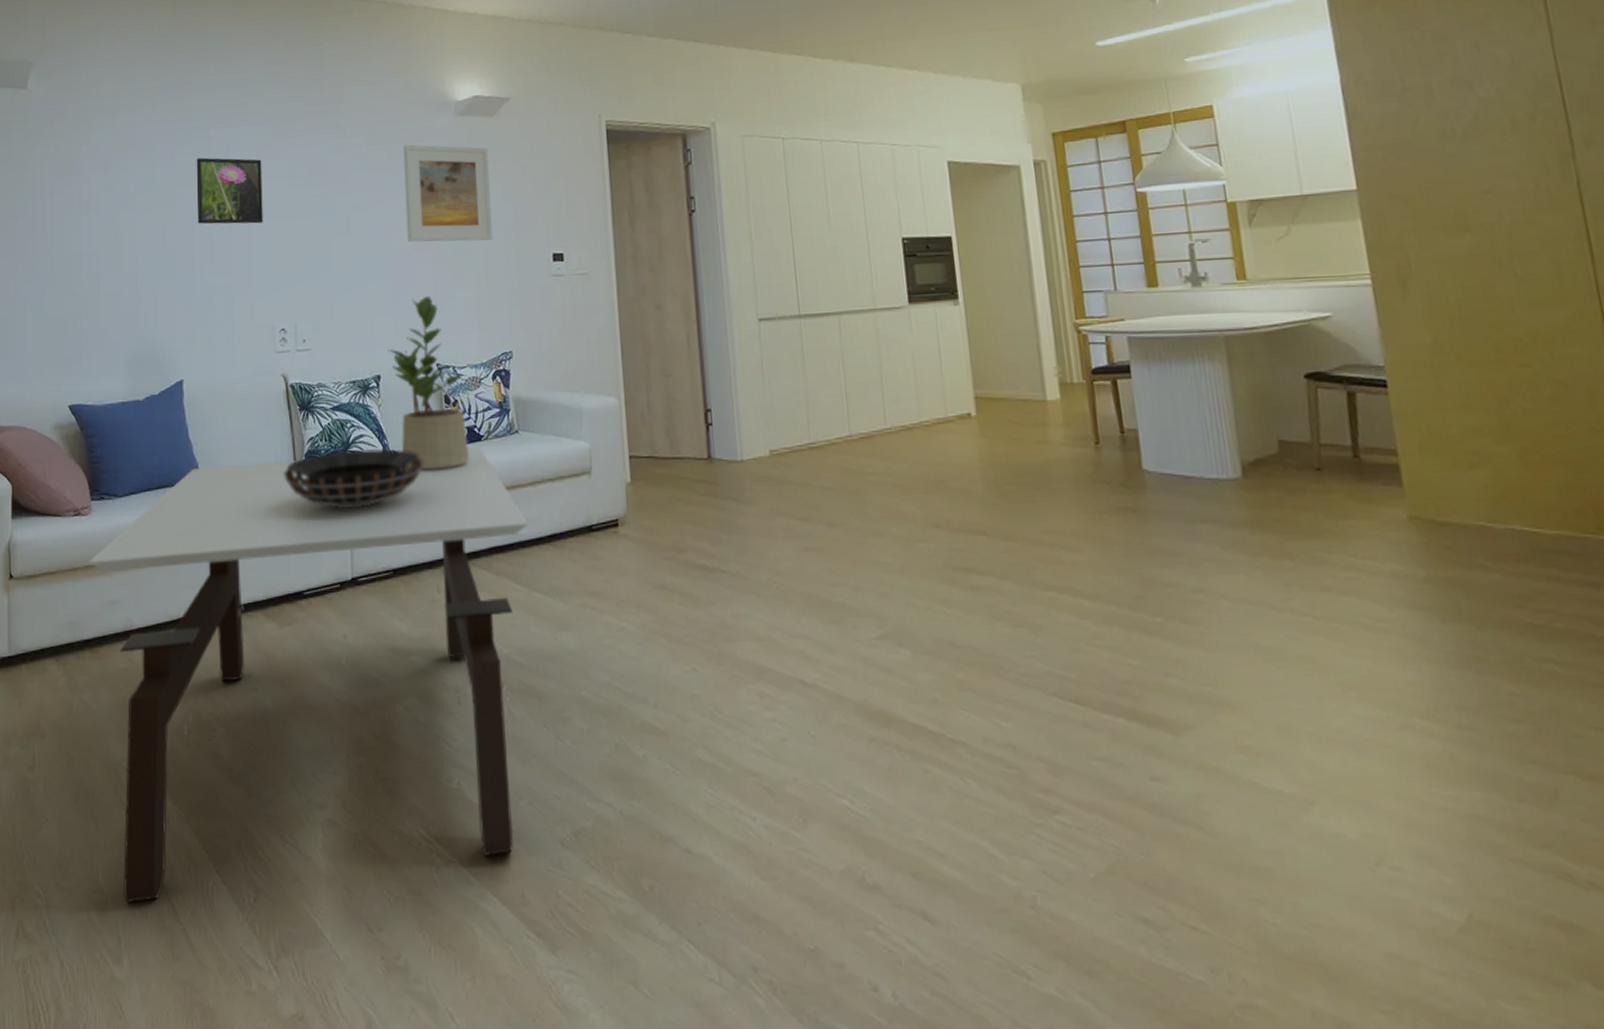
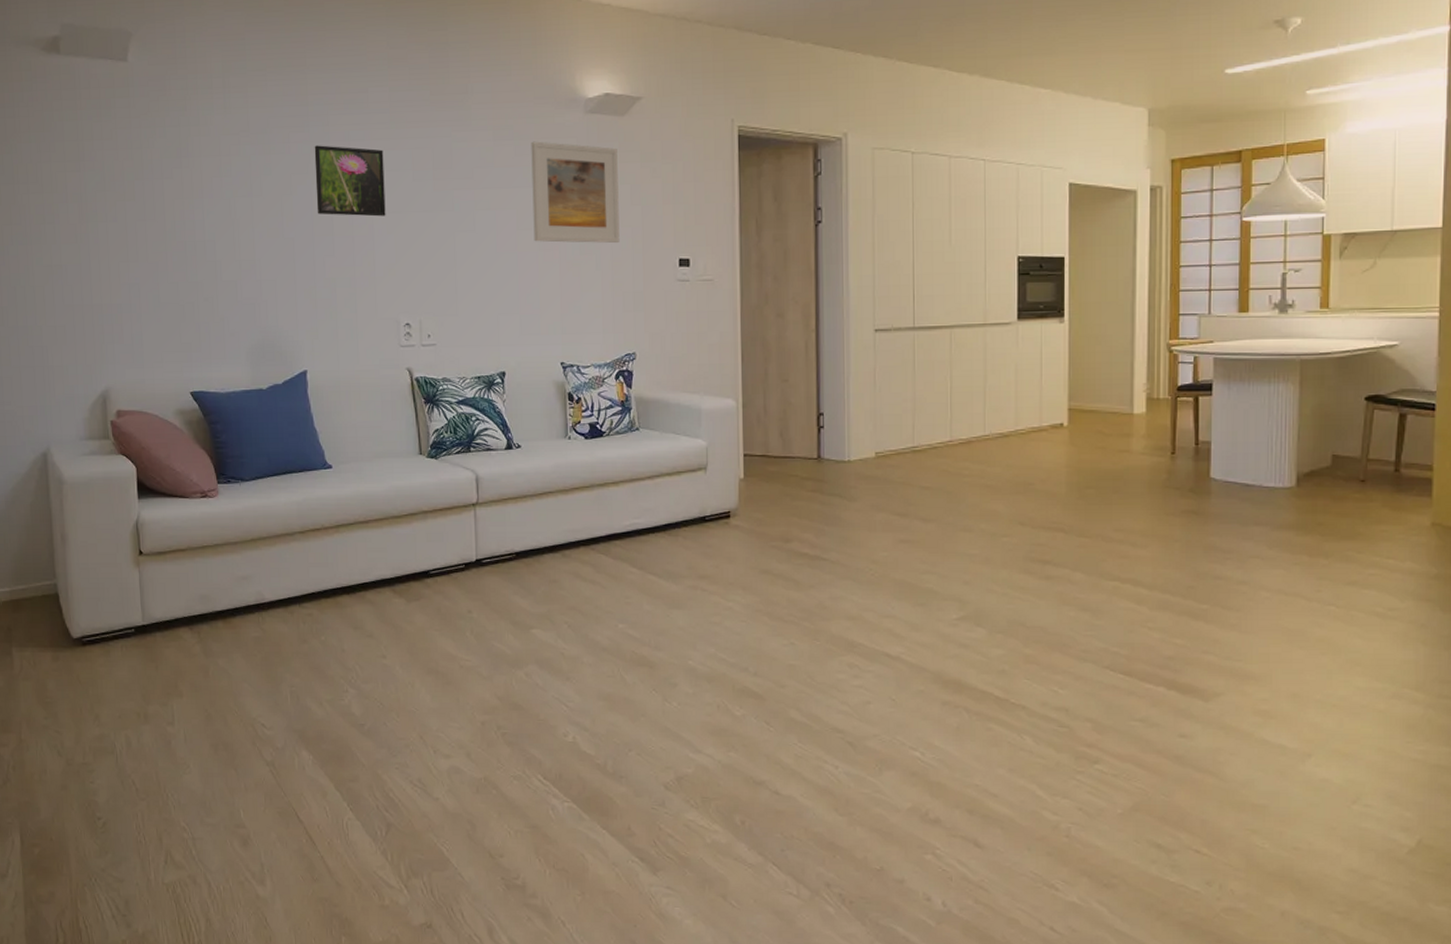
coffee table: present [88,446,529,902] -> none [217,441,646,835]
decorative bowl: present [284,449,424,508] -> none [409,442,547,496]
potted plant: present [388,295,469,470] -> none [513,296,591,462]

